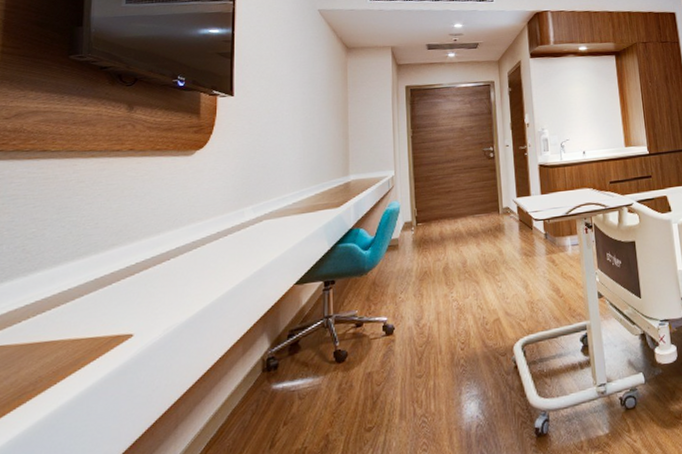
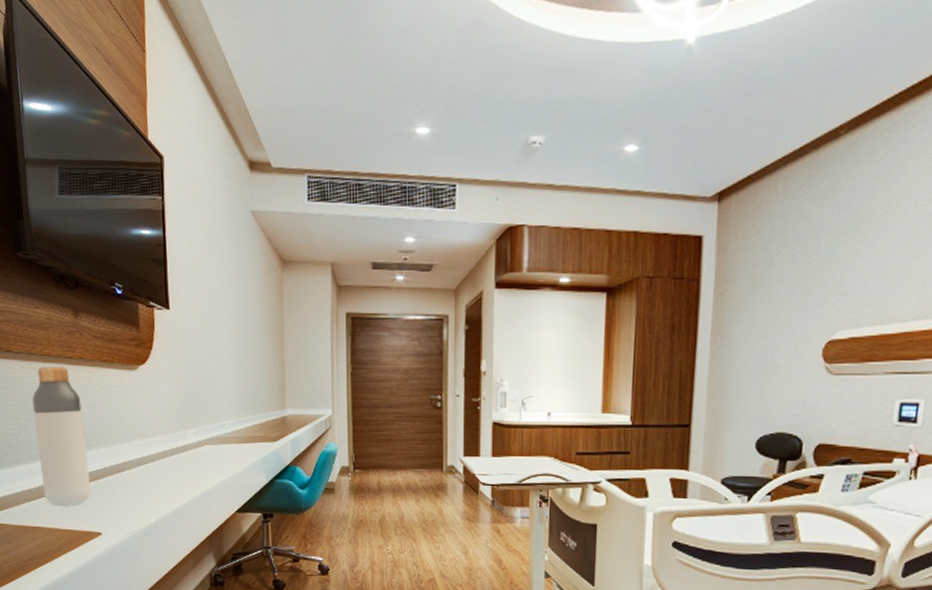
bottle: none [64,160,126,313] -> present [32,366,91,507]

